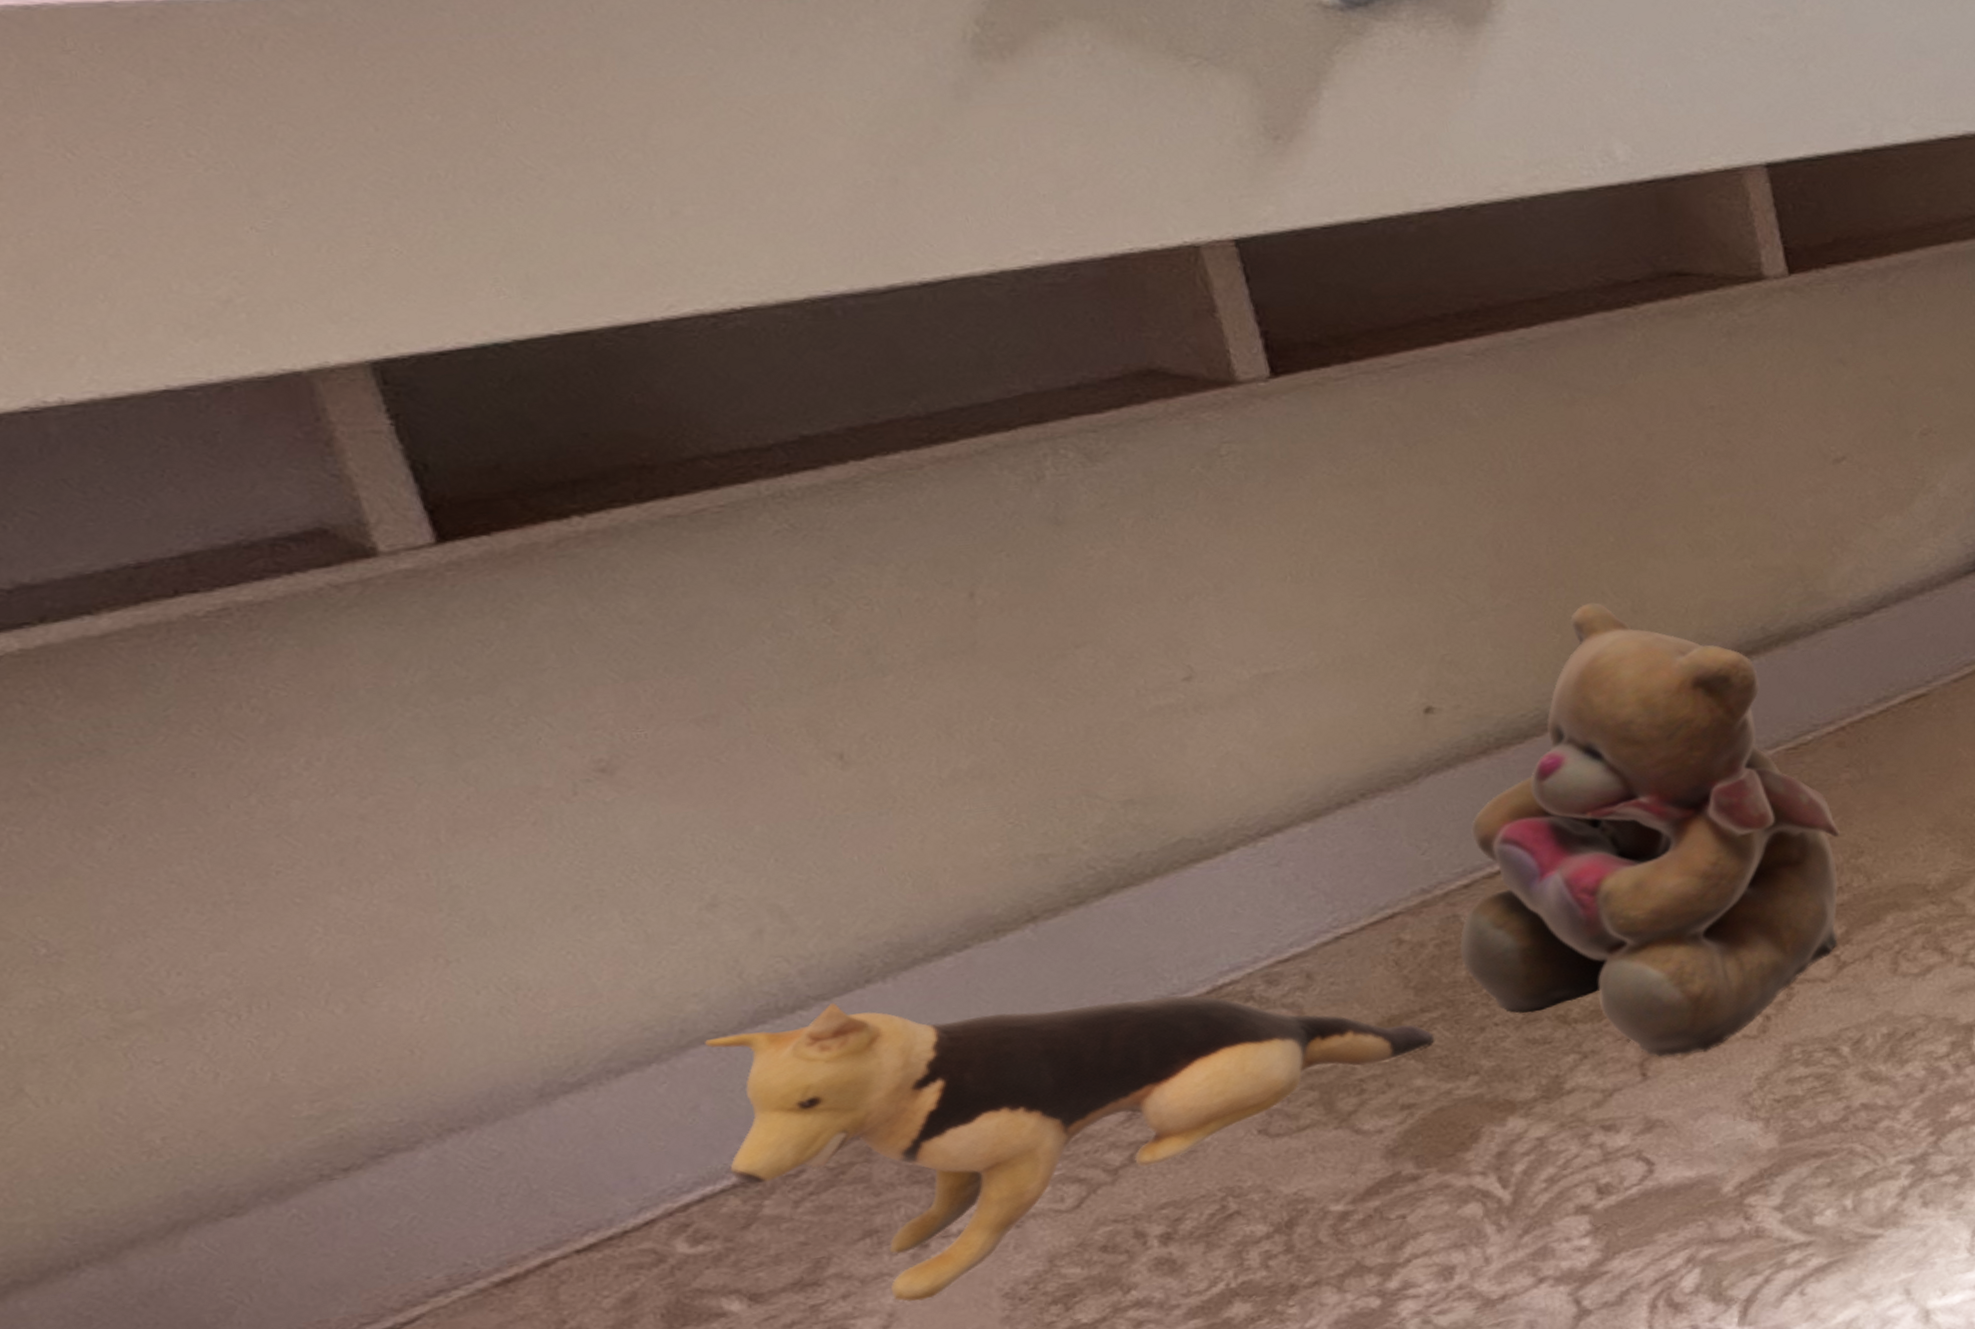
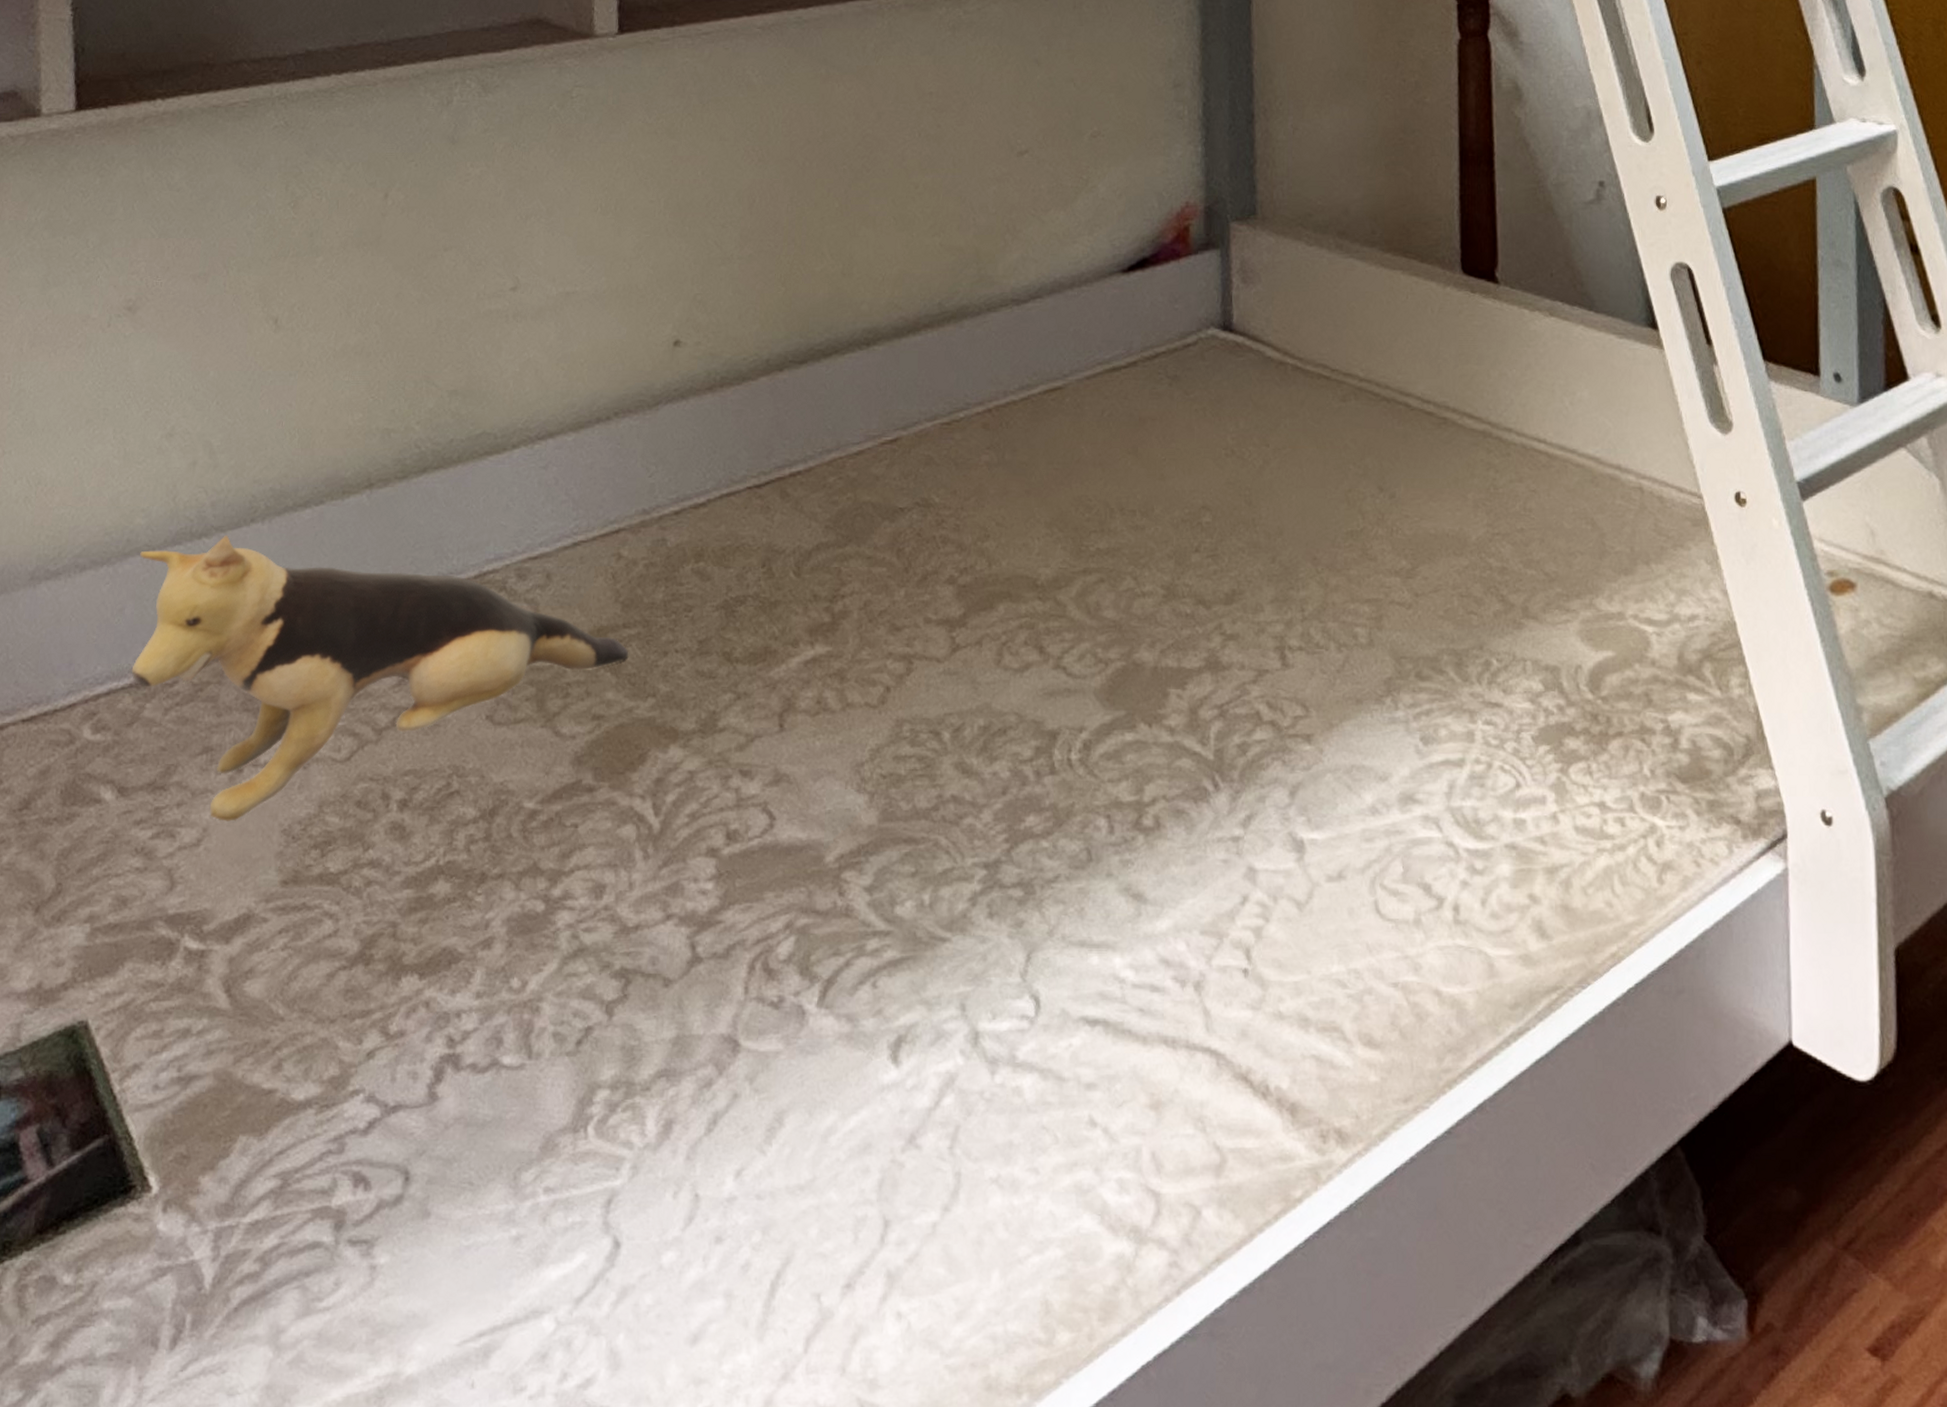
teddy bear: present [1460,602,1840,1057] -> none [662,262,973,713]

